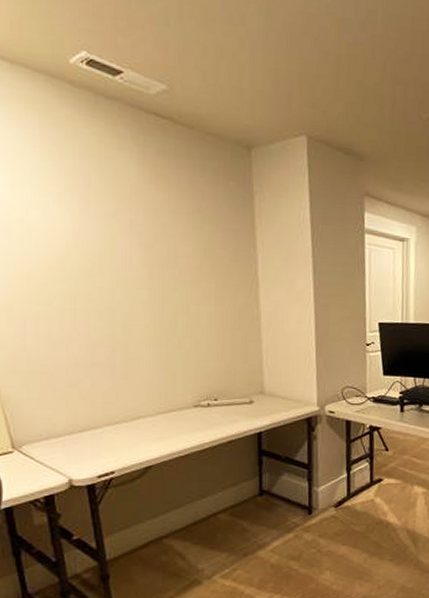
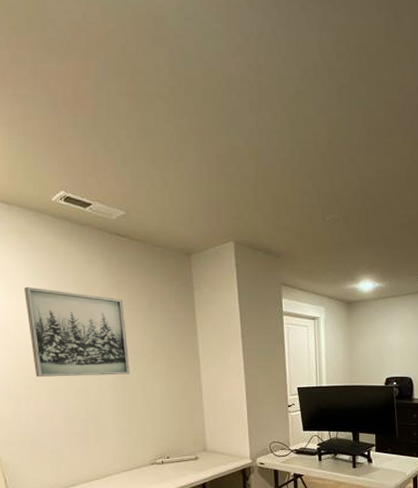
wall art: none [32,173,169,295] -> present [24,286,130,377]

